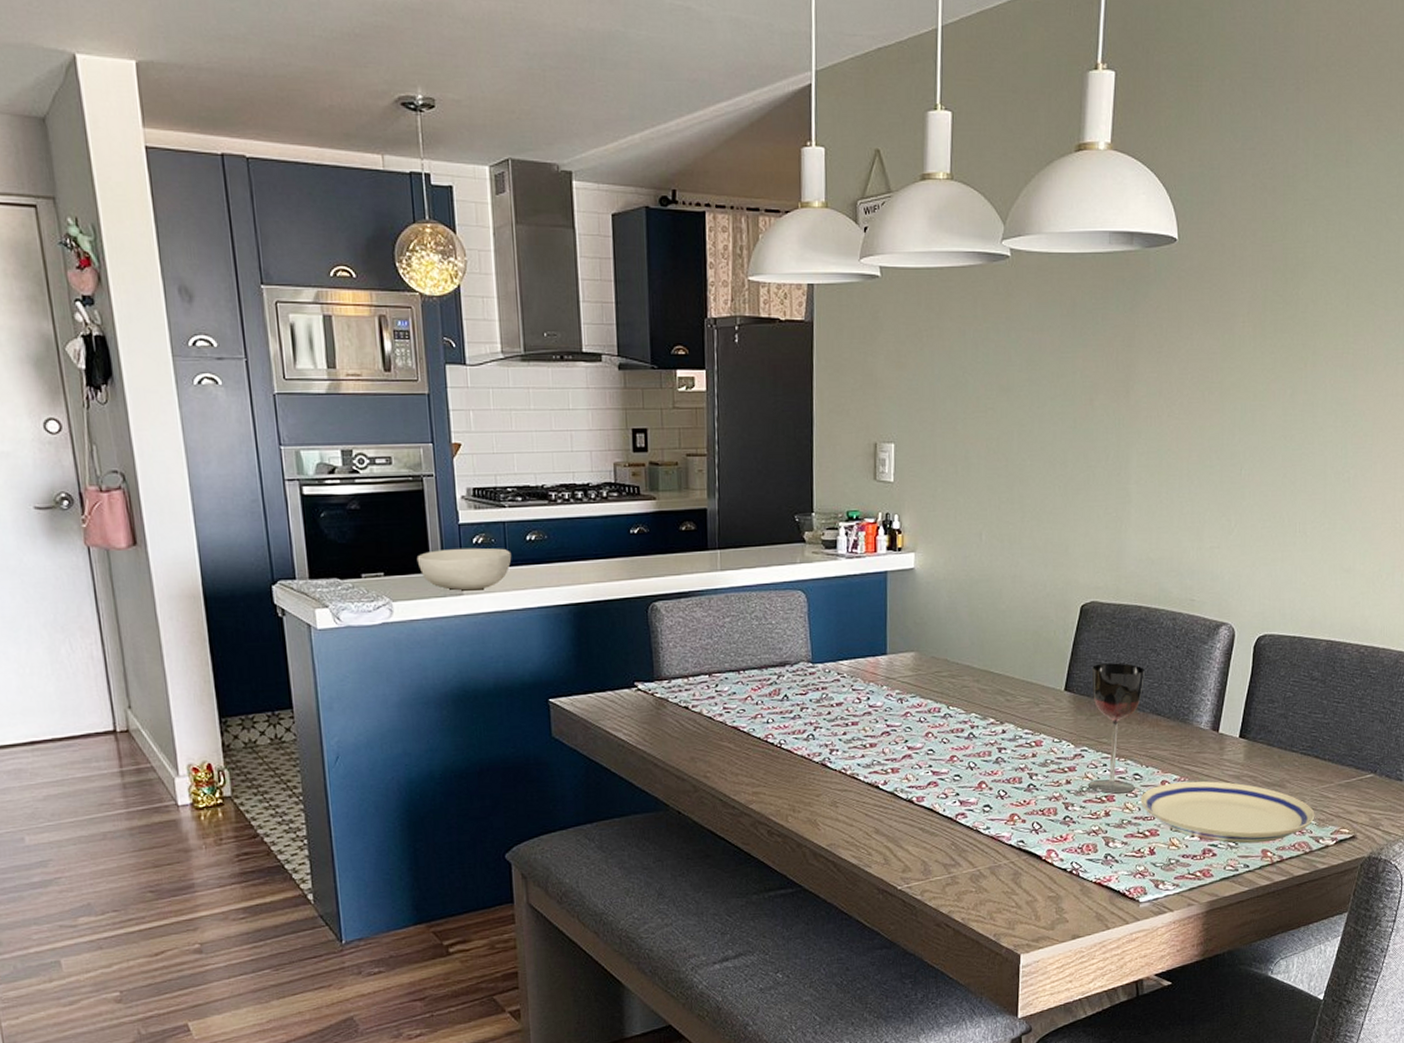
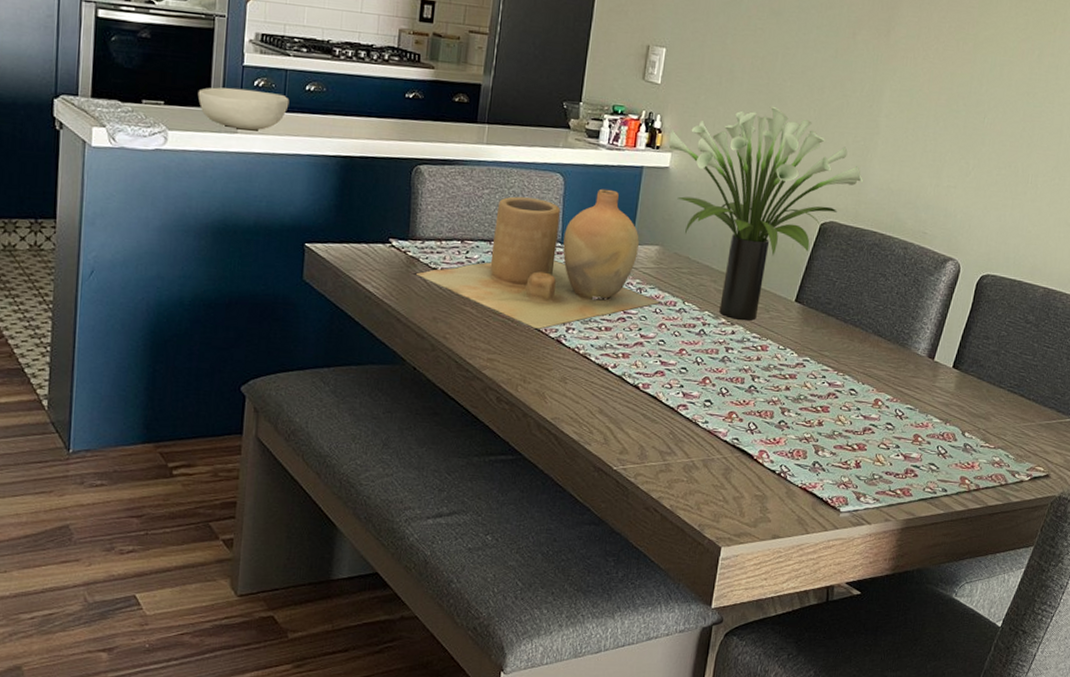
vase: none [663,600,926,756] -> present [412,188,663,330]
flower arrangement: none [910,488,1121,718] -> present [668,105,864,321]
wineglass: present [1087,663,1144,794] -> none [805,280,872,406]
plate: present [1140,781,1315,844] -> none [853,402,1015,470]

